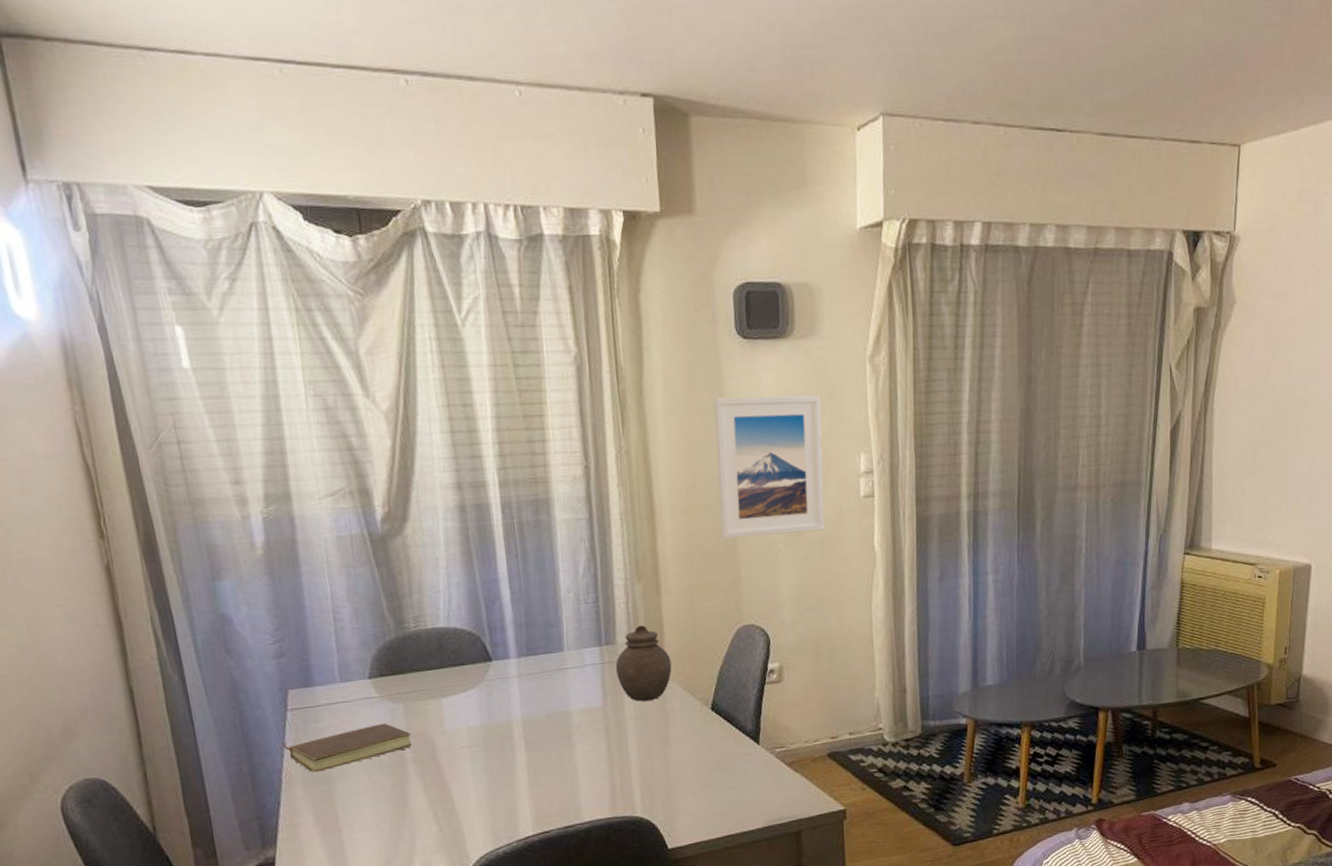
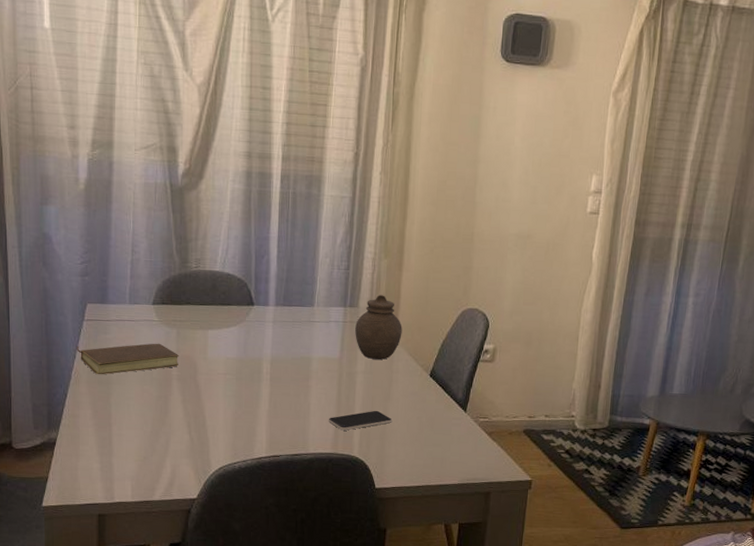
smartphone: none [601,759,676,790] -> present [328,410,392,431]
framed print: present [714,395,825,539] -> none [461,110,566,237]

